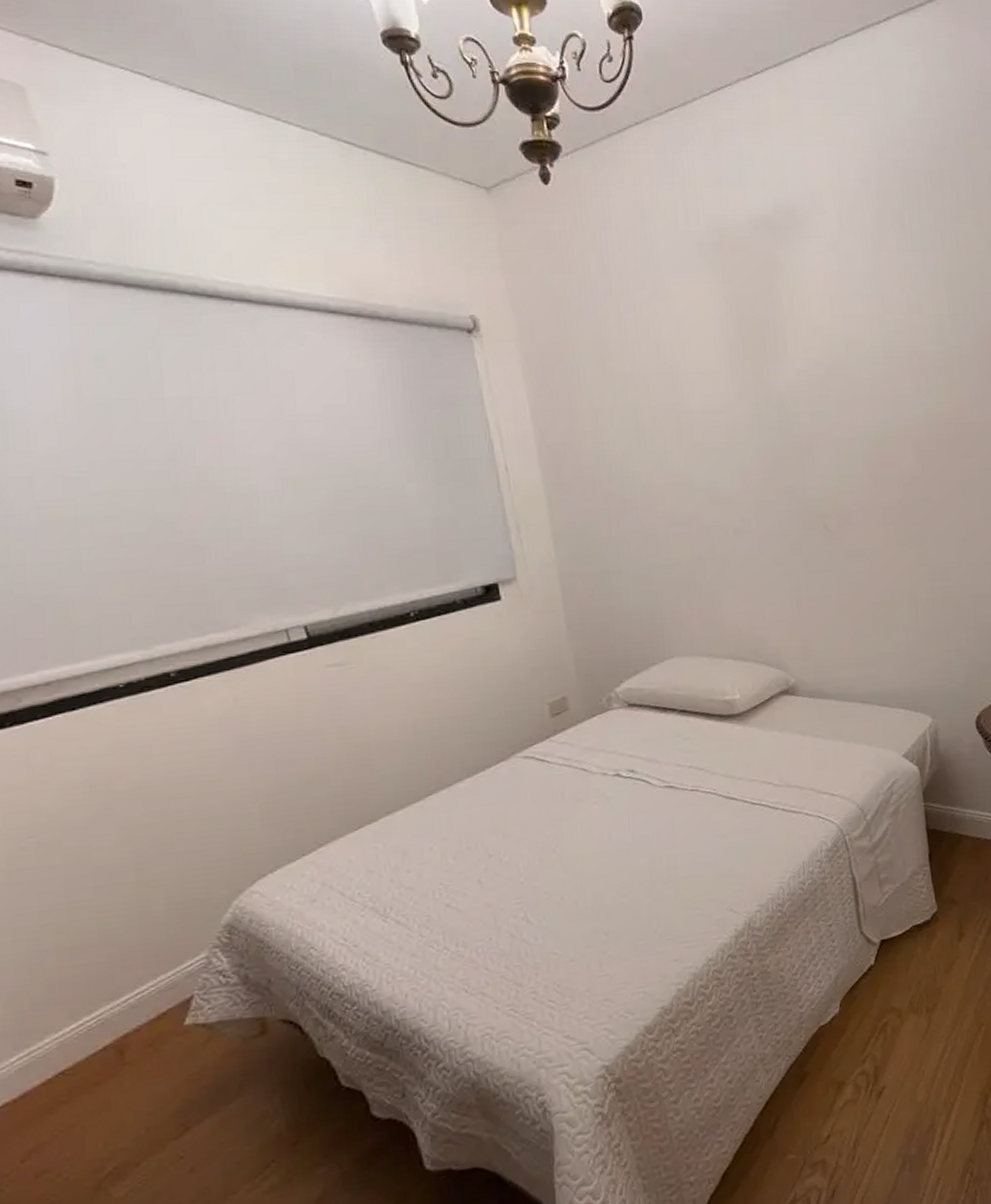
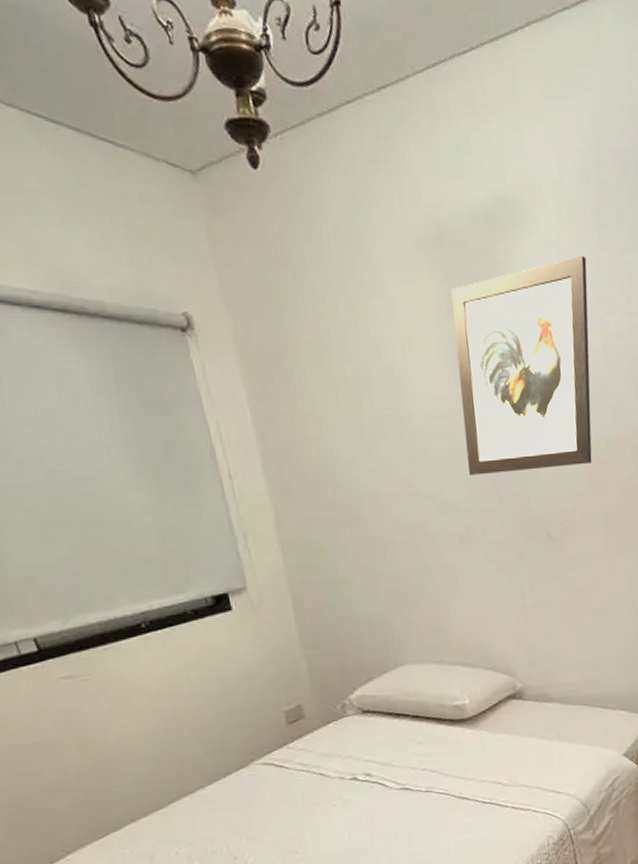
wall art: none [731,257,871,468] -> present [451,255,592,476]

